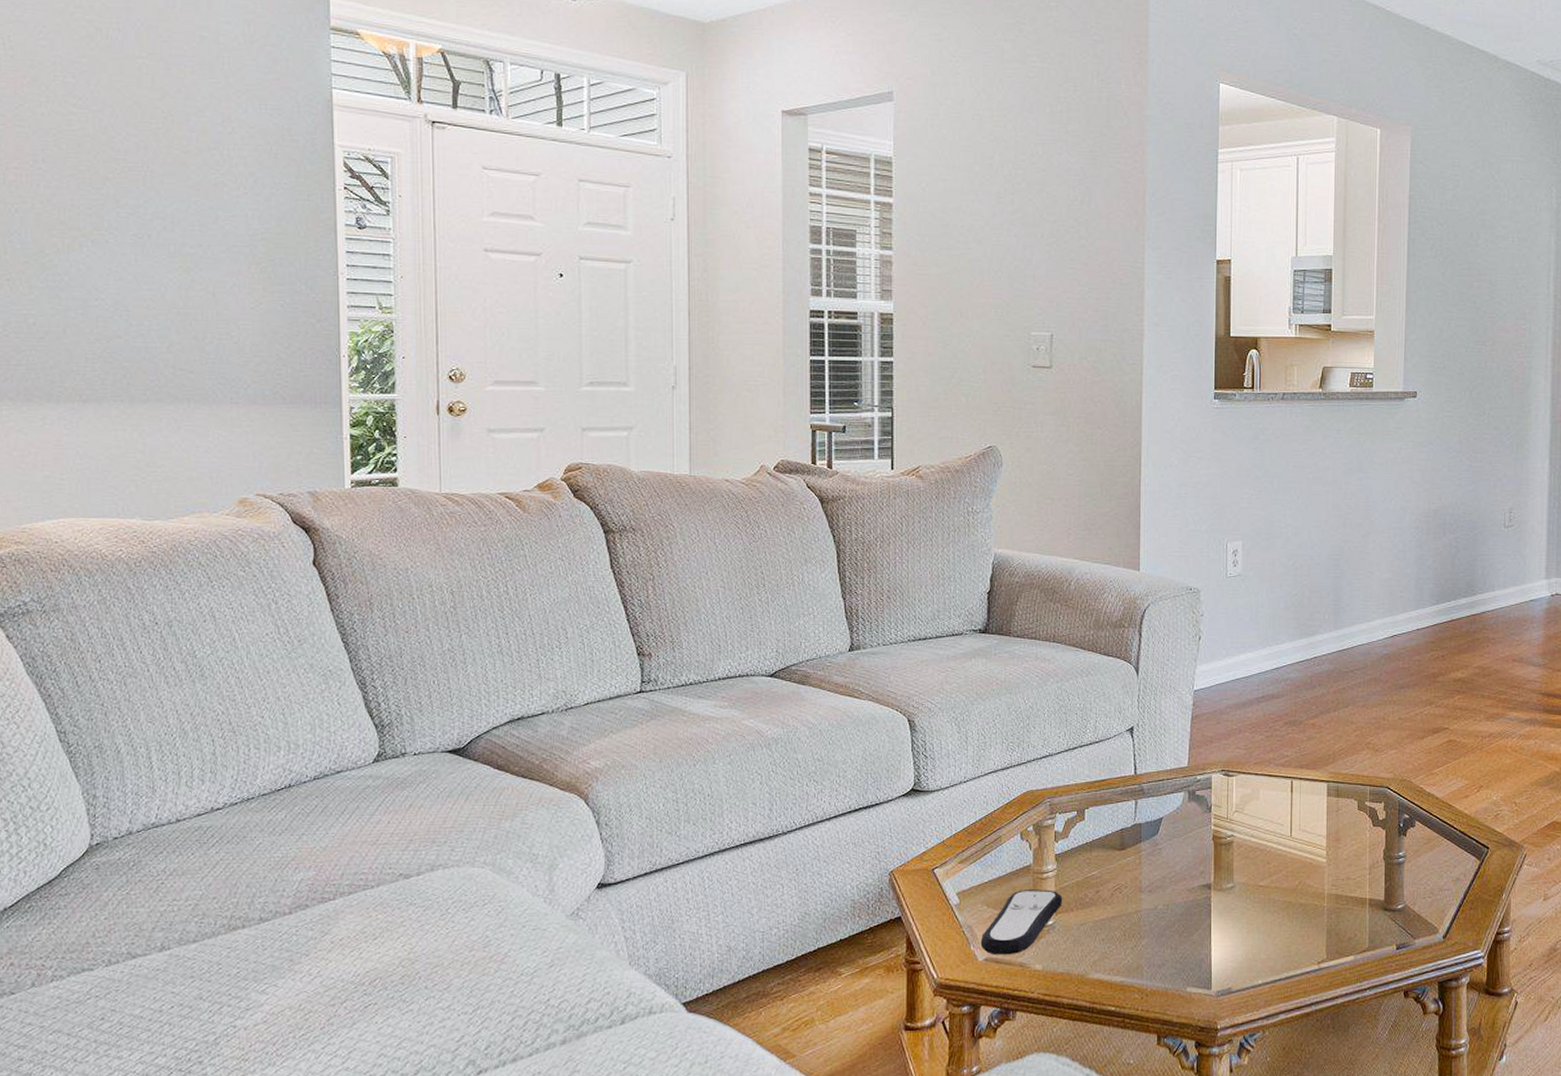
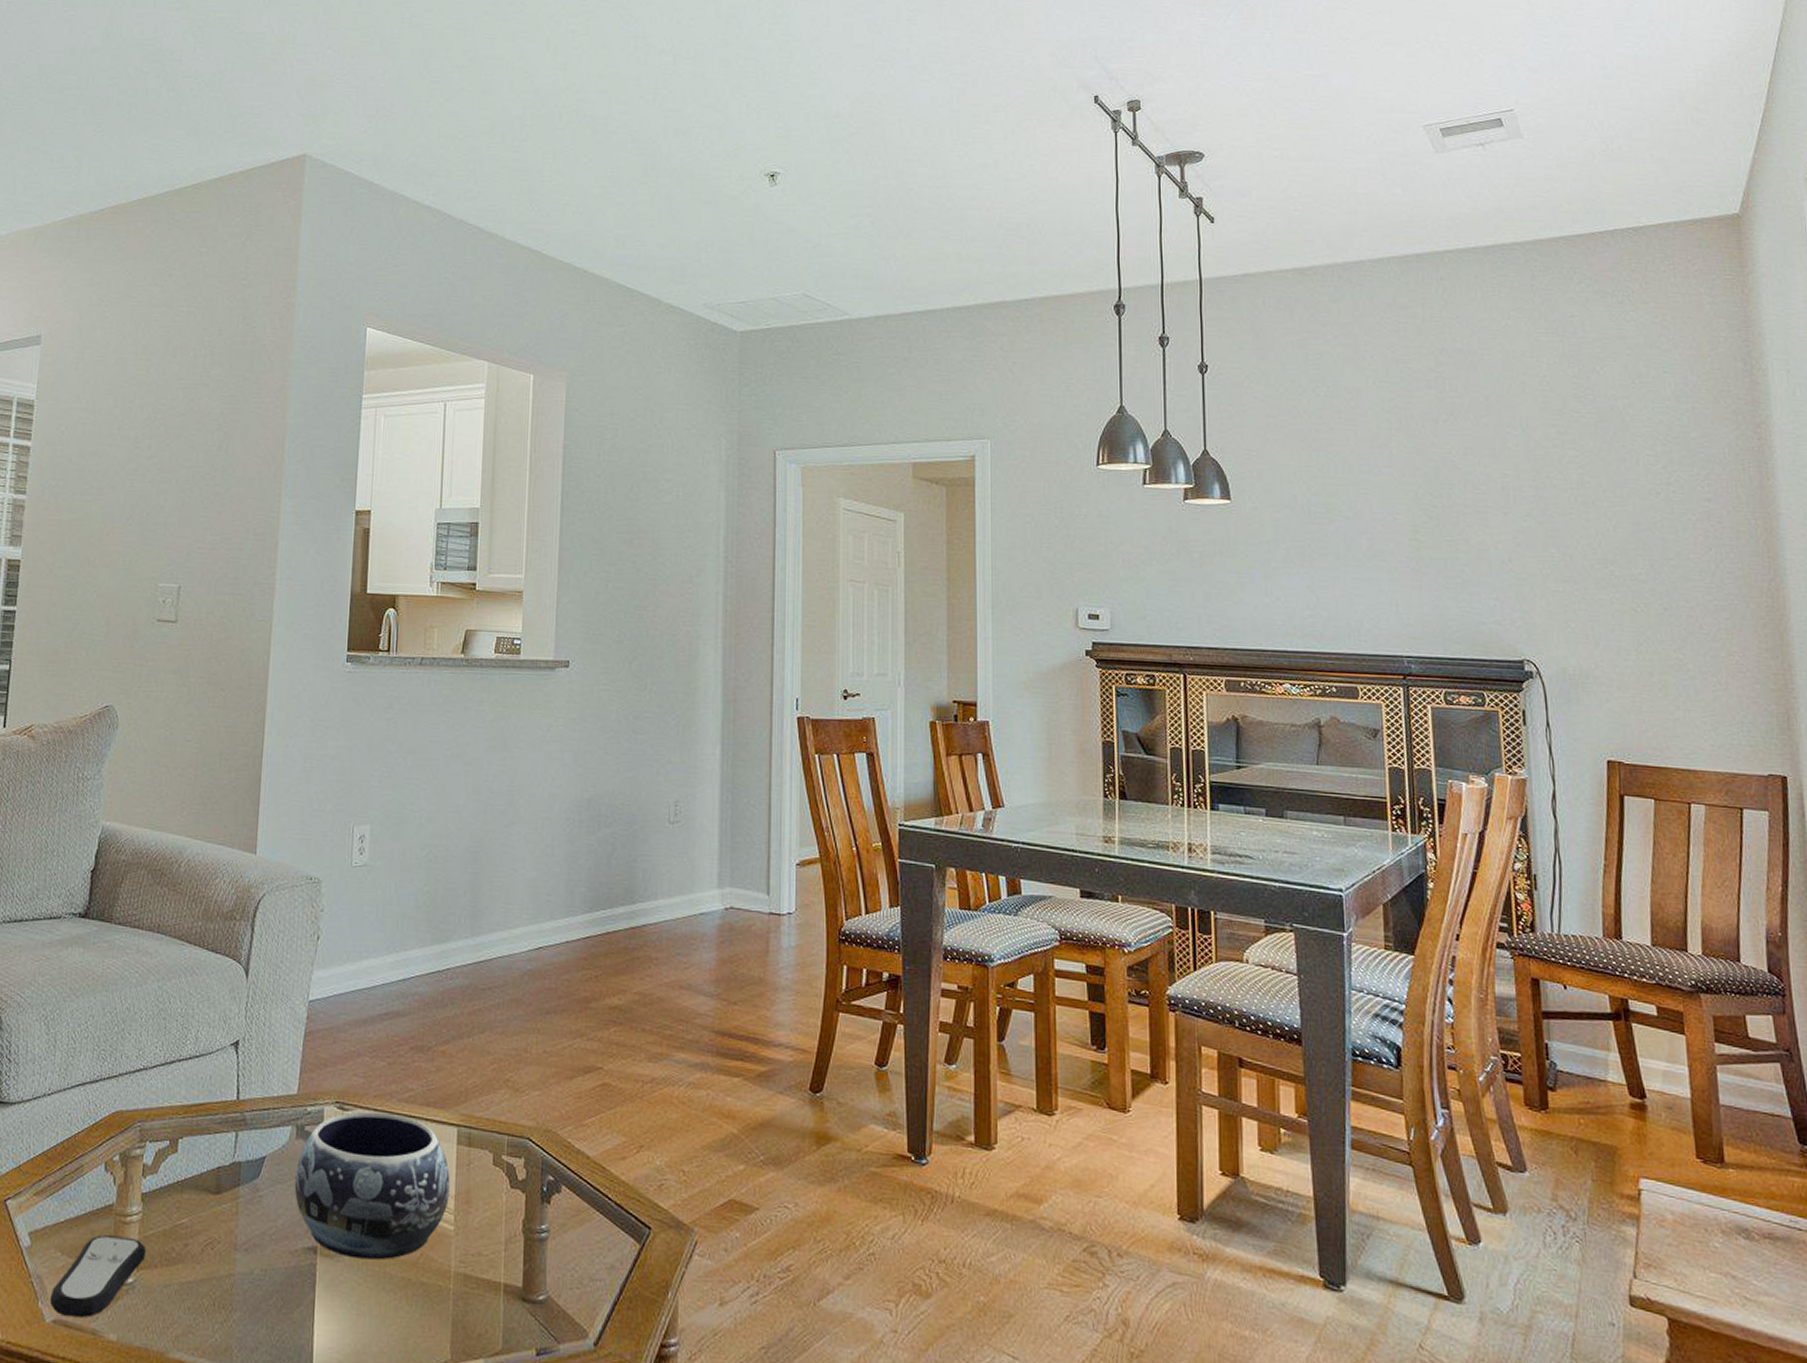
decorative bowl: none [1189,776,1322,890] -> present [294,1111,450,1260]

